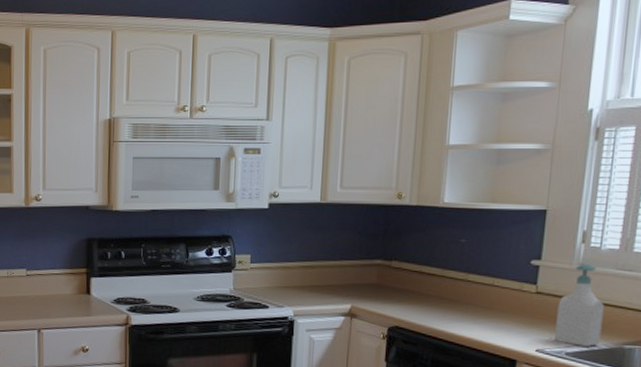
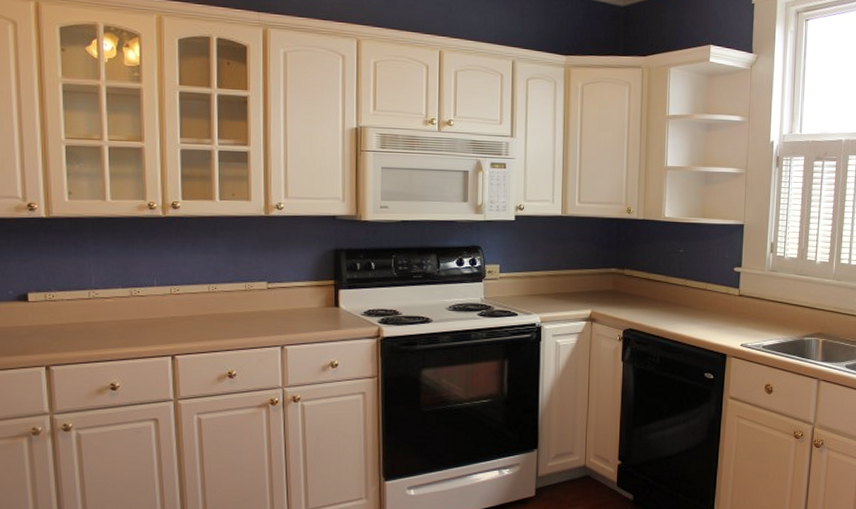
soap bottle: present [555,264,604,348] -> none [754,270,789,341]

